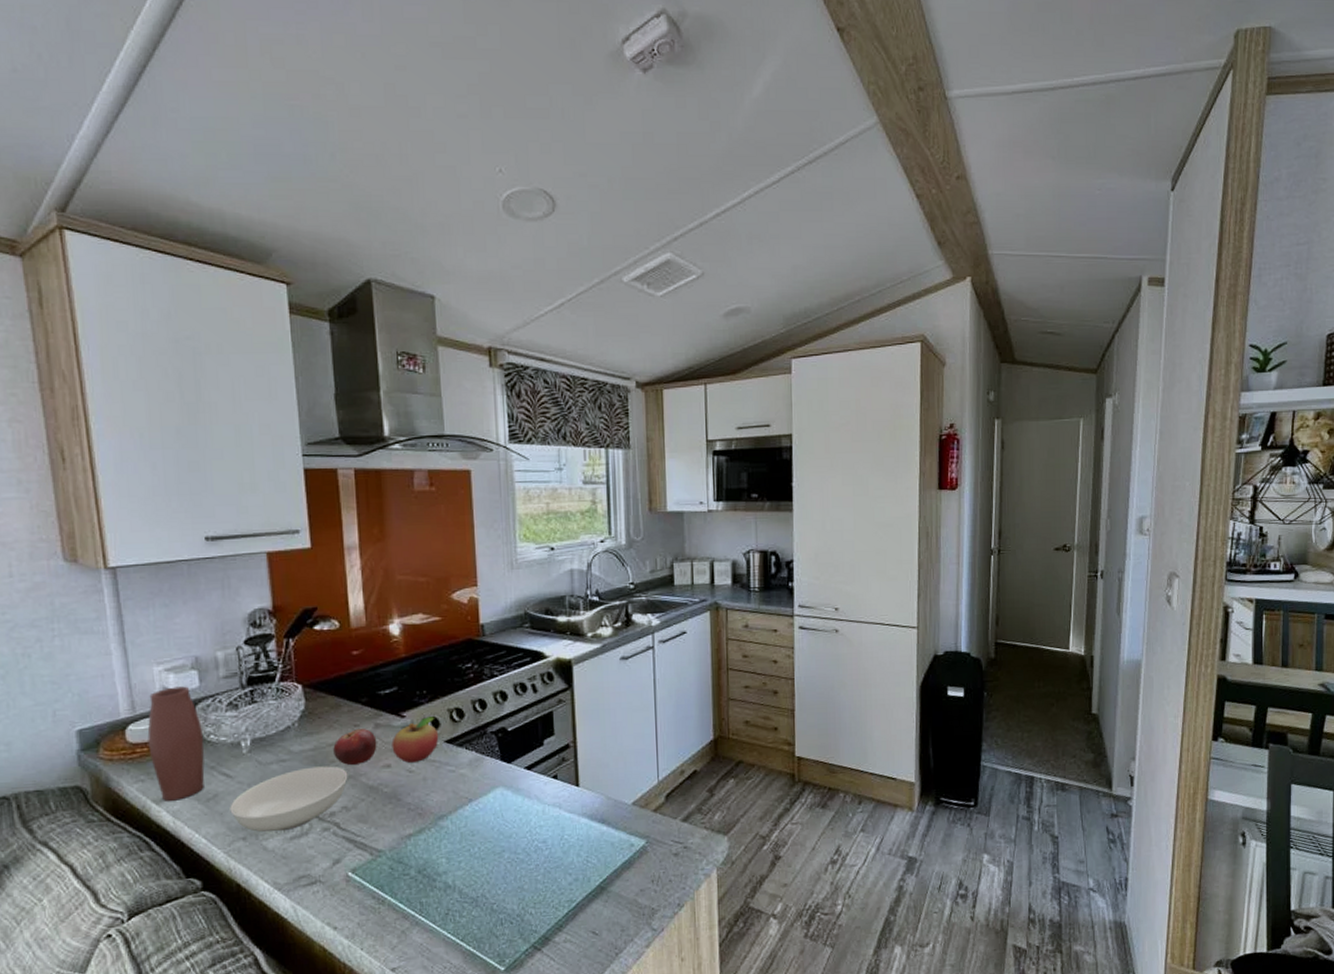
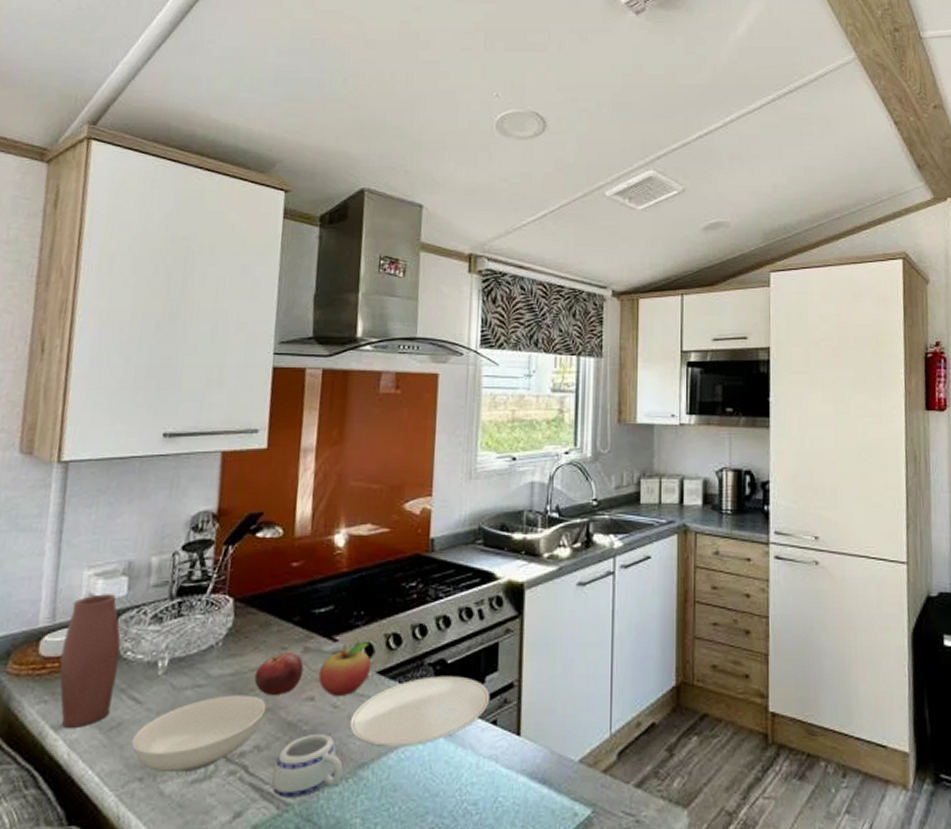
mug: none [361,793,425,846] -> present [271,733,343,798]
plate: none [425,741,550,802] -> present [349,676,490,747]

